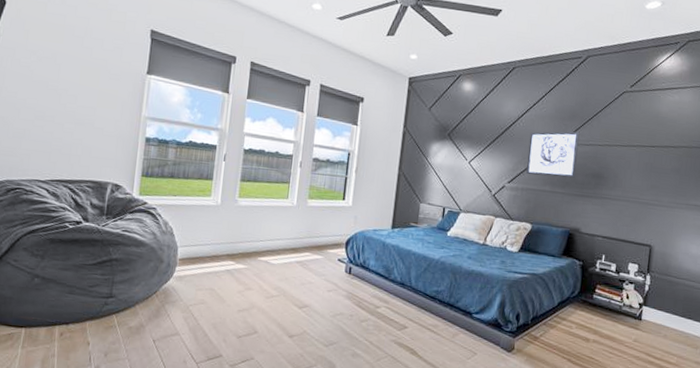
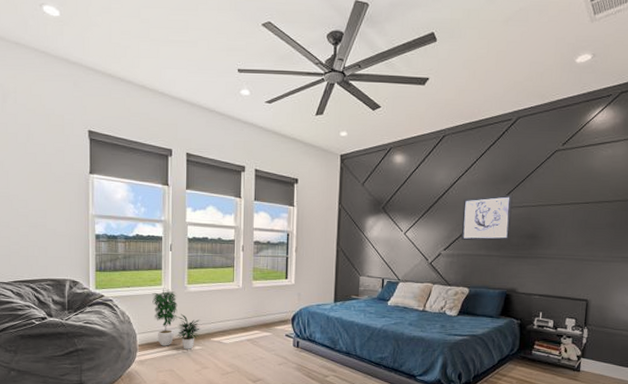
potted plant: none [199,201,248,268] -> present [151,289,201,349]

